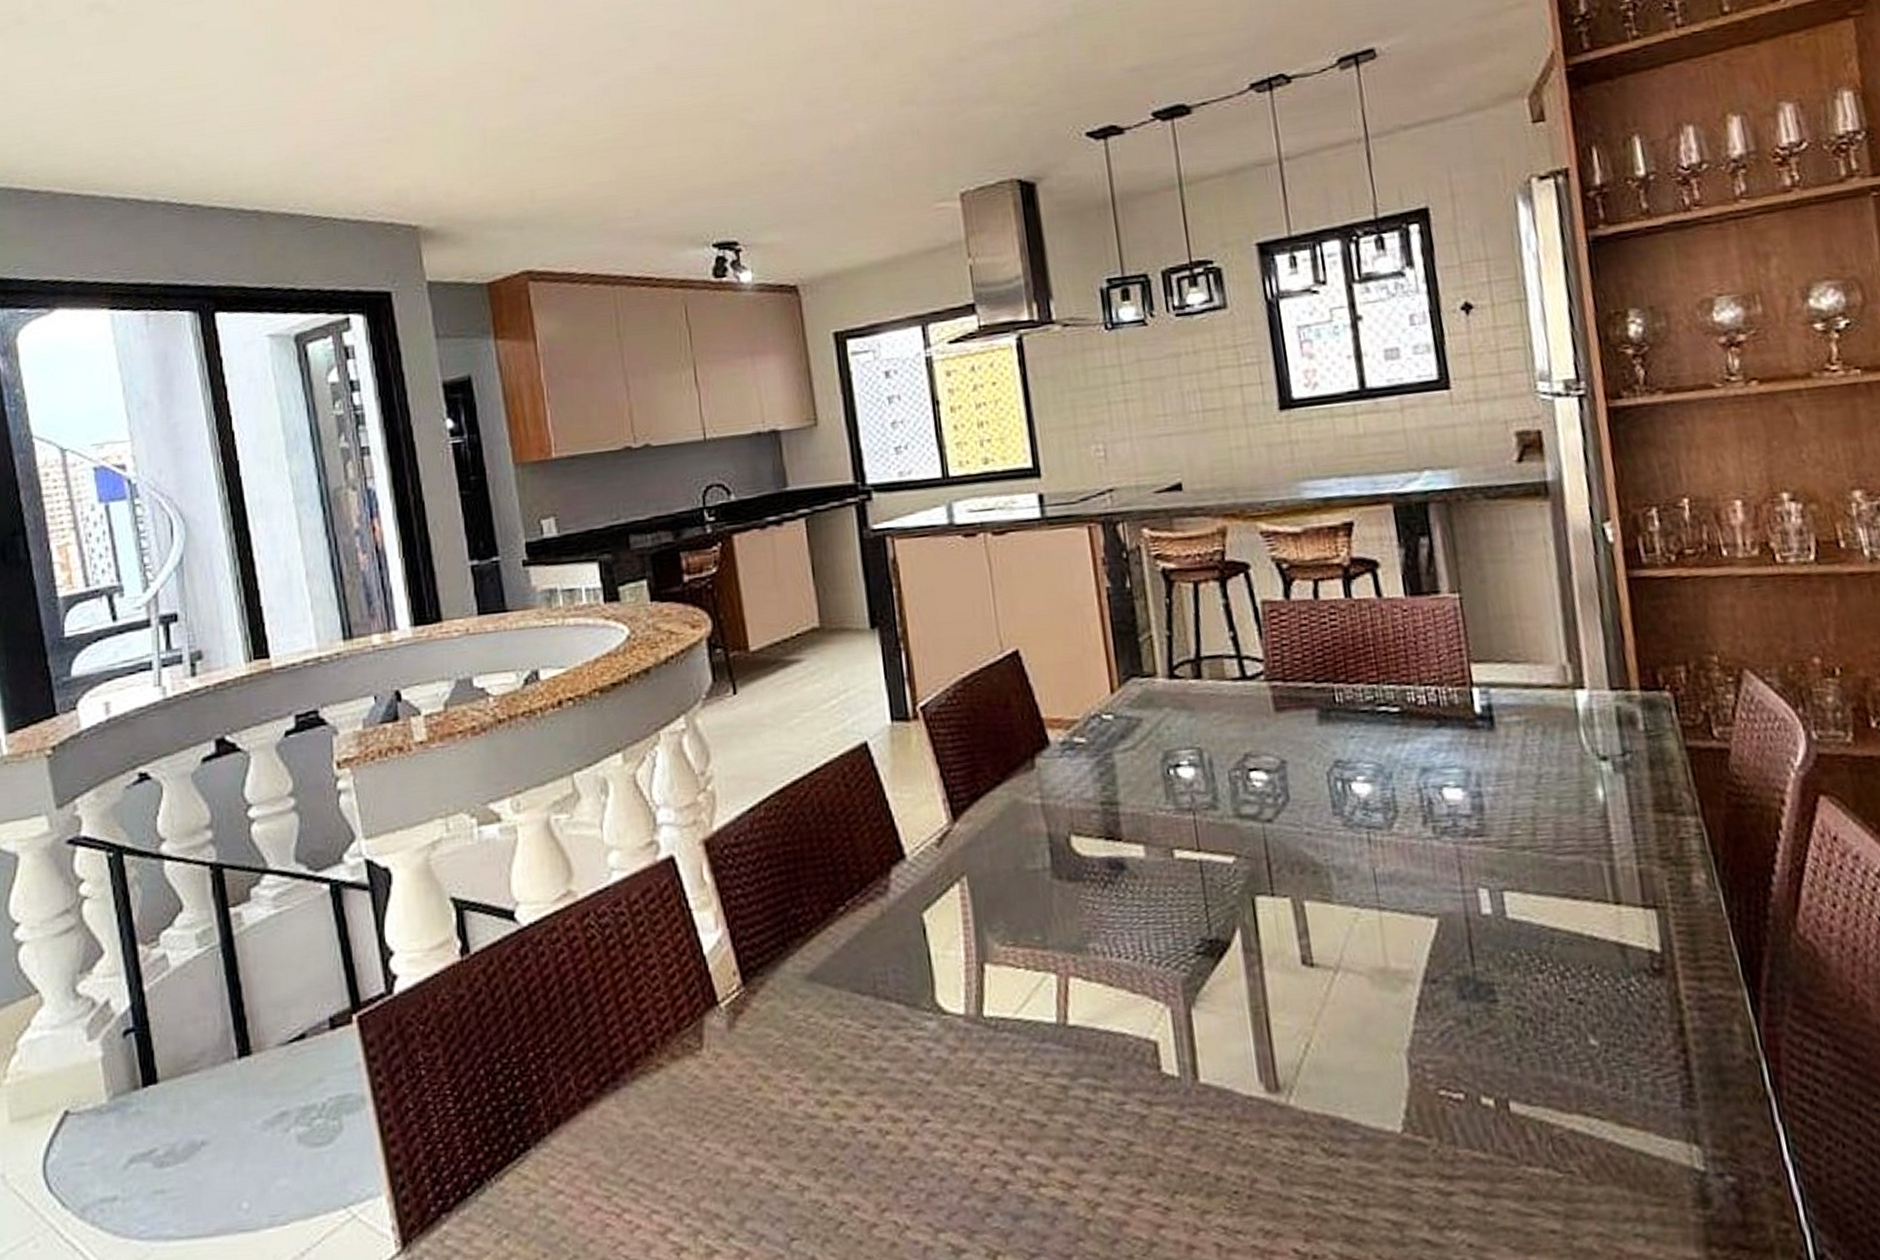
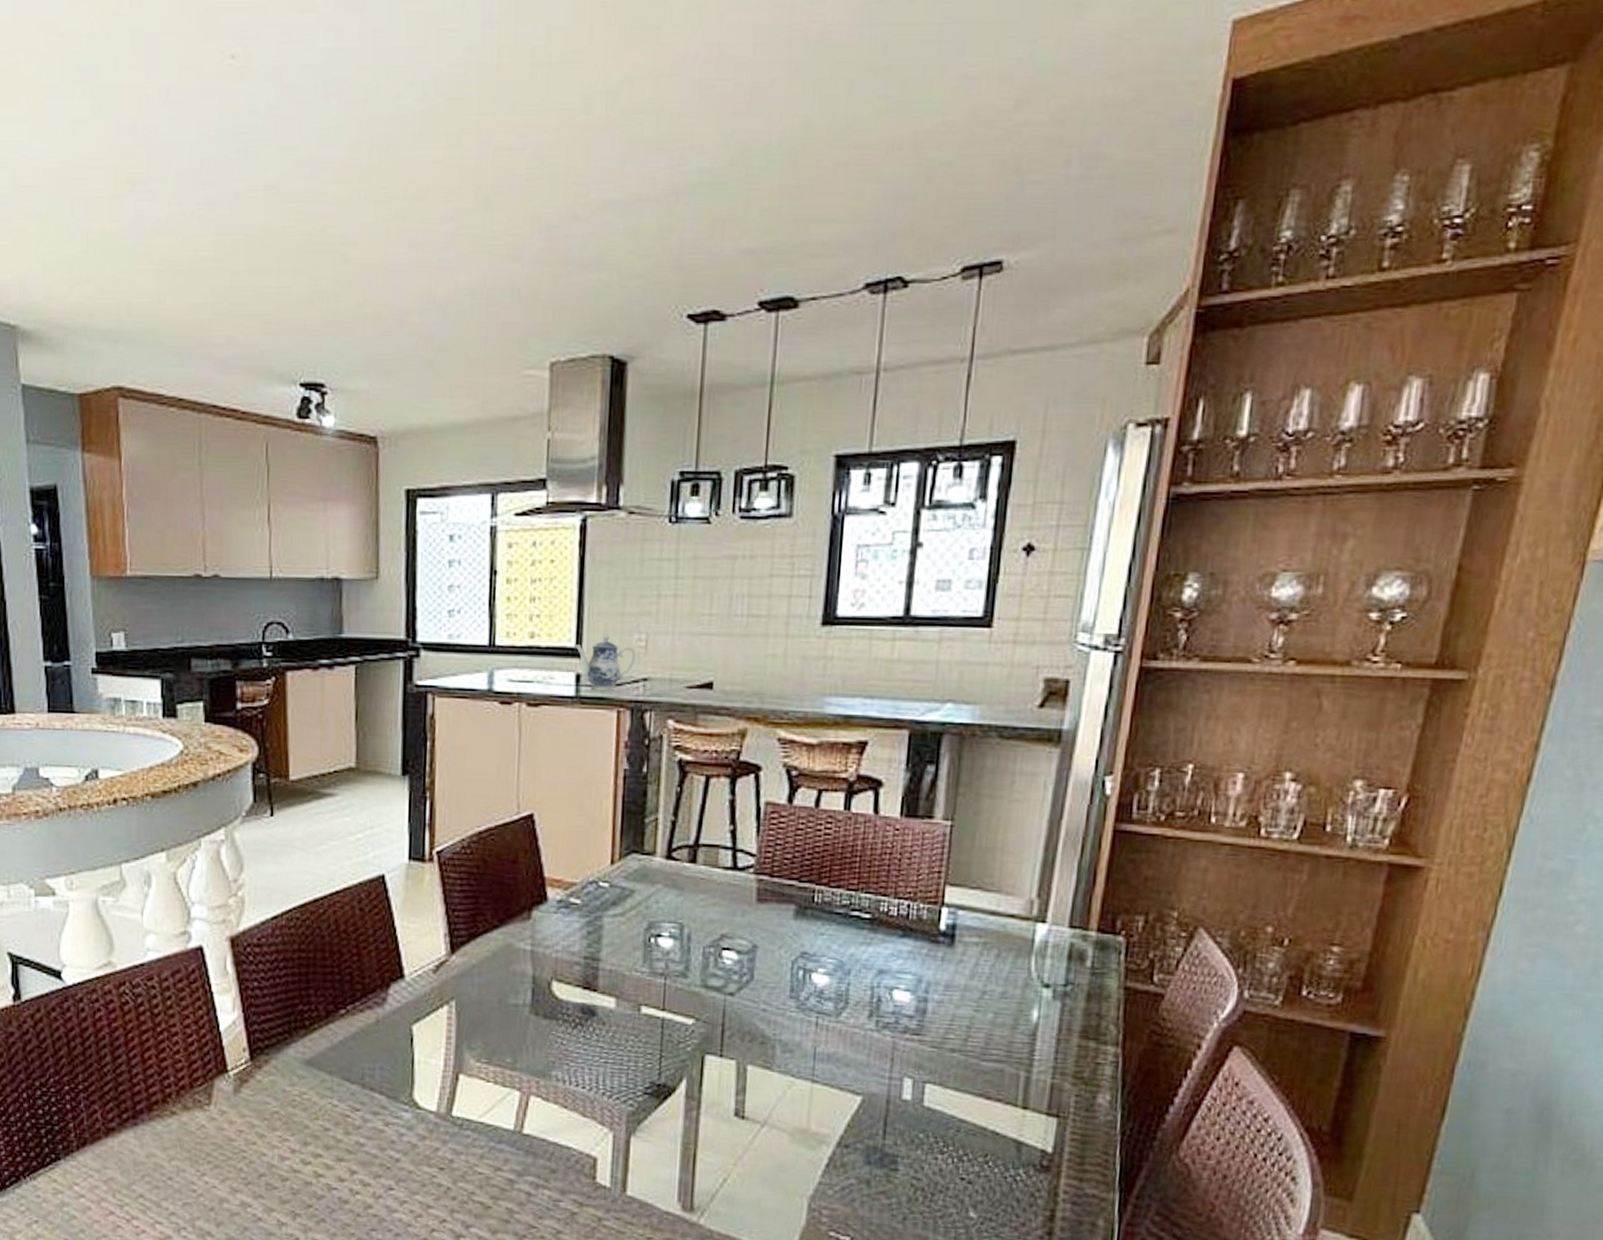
teapot: none [1032,449,1098,510] -> present [575,634,636,692]

